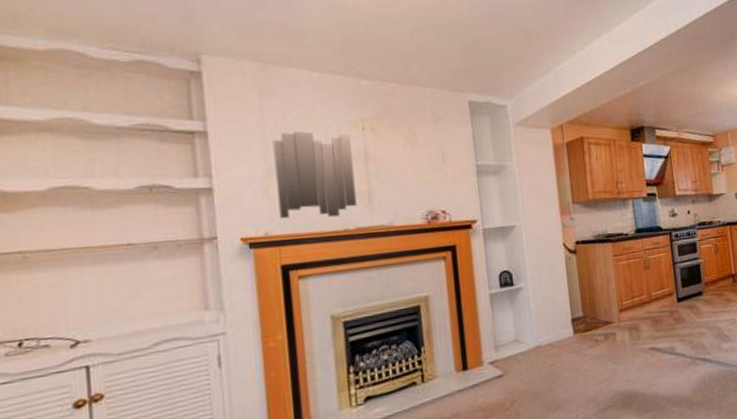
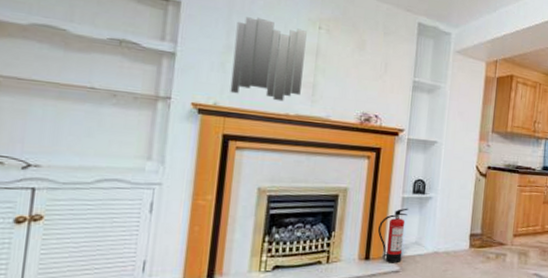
fire extinguisher: none [470,304,503,369] -> present [378,208,409,264]

